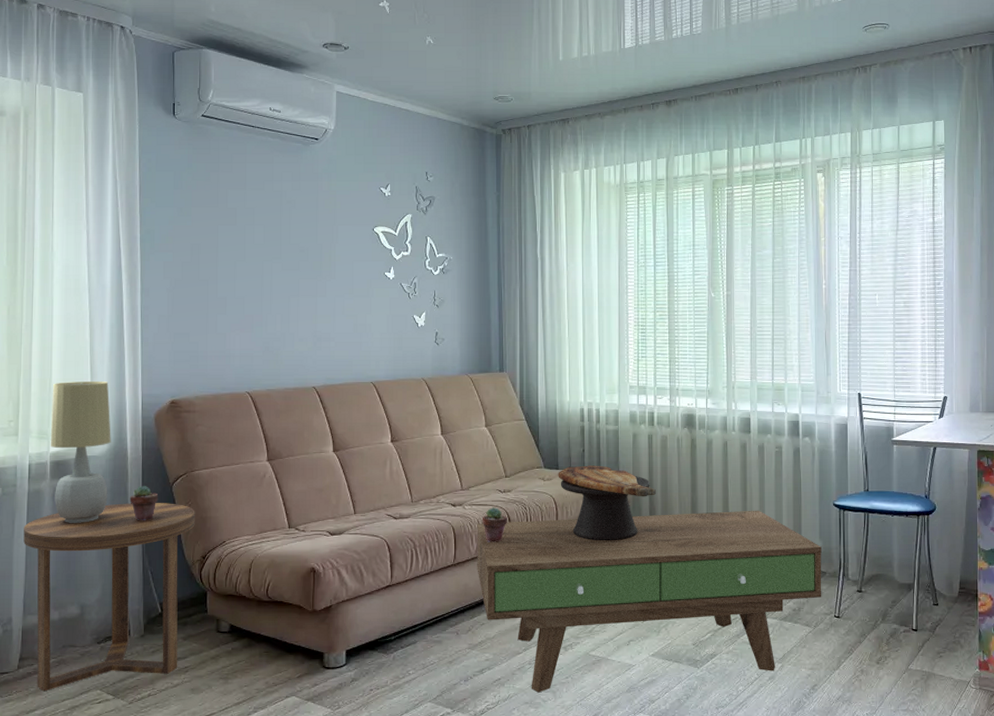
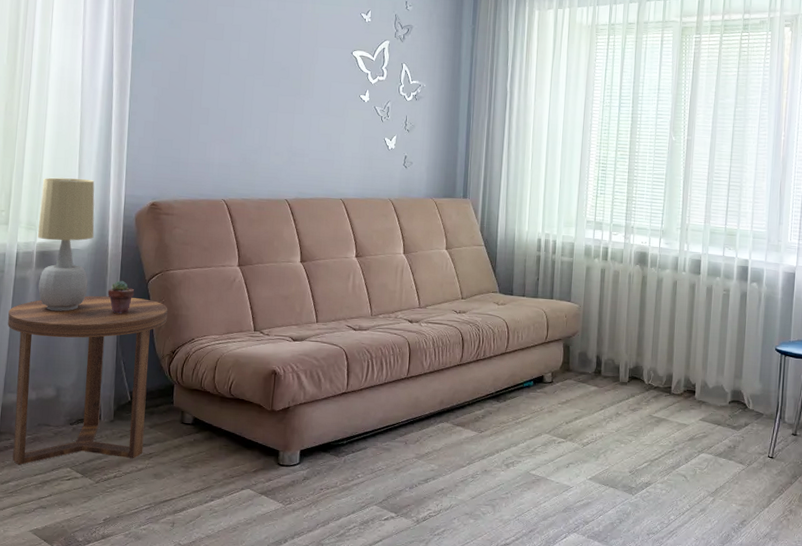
coffee table: present [477,510,822,693] -> none [428,340,761,505]
potted succulent: present [481,507,507,542] -> none [436,326,461,360]
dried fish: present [558,465,657,541] -> none [512,293,606,368]

